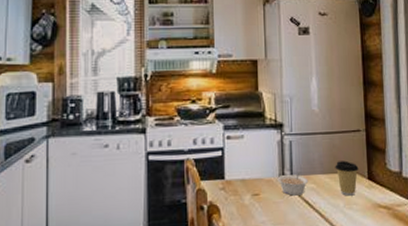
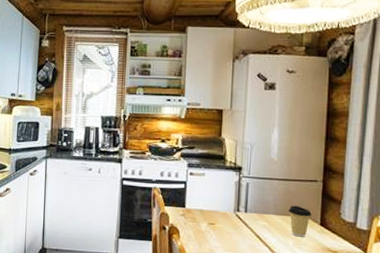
legume: present [277,172,309,196] -> none [232,210,261,230]

